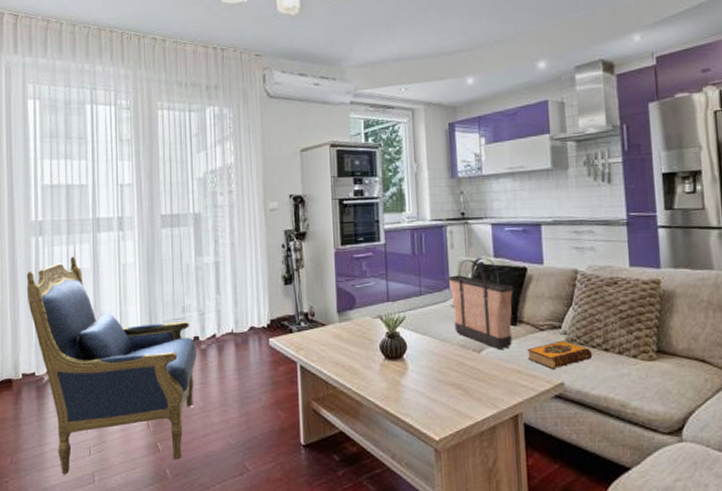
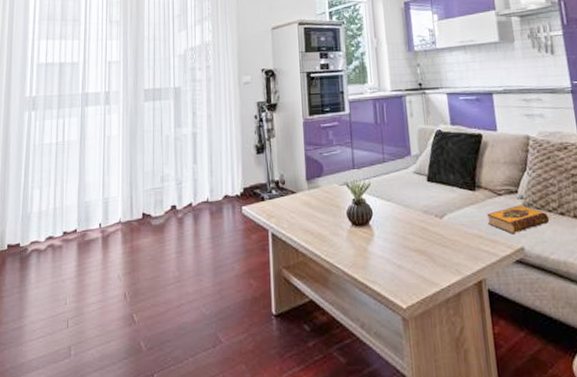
armchair: present [26,256,197,475] -> none [17,129,174,349]
shopping bag: present [448,258,514,349] -> none [409,125,472,214]

